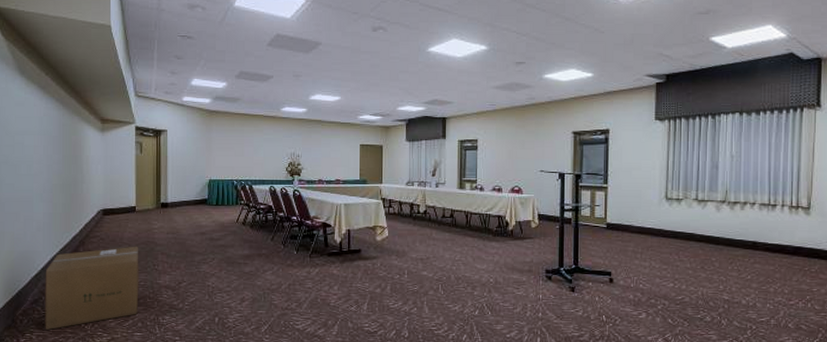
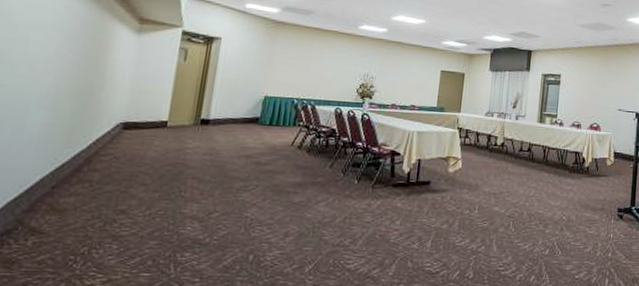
box: present [45,246,139,331] -> none [14,167,163,270]

